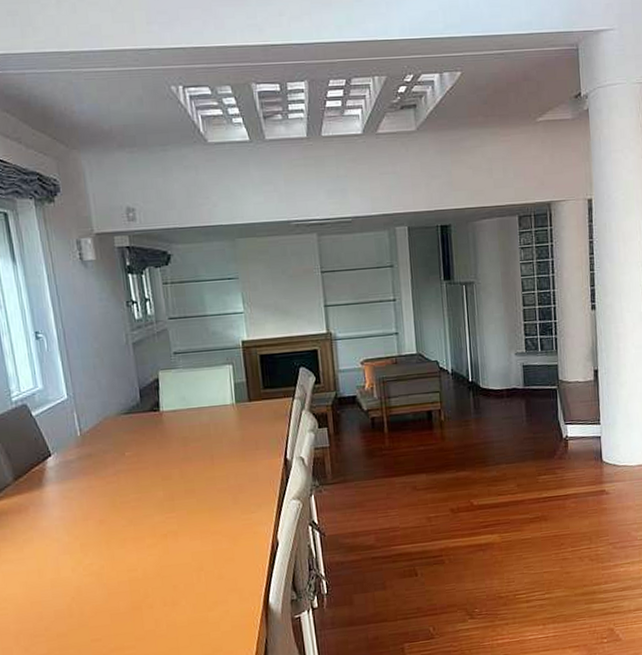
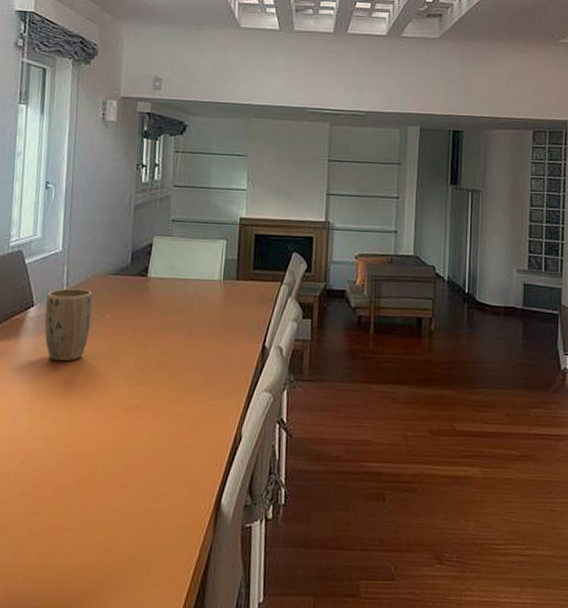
plant pot: none [62,432,114,504] -> present [44,288,93,362]

